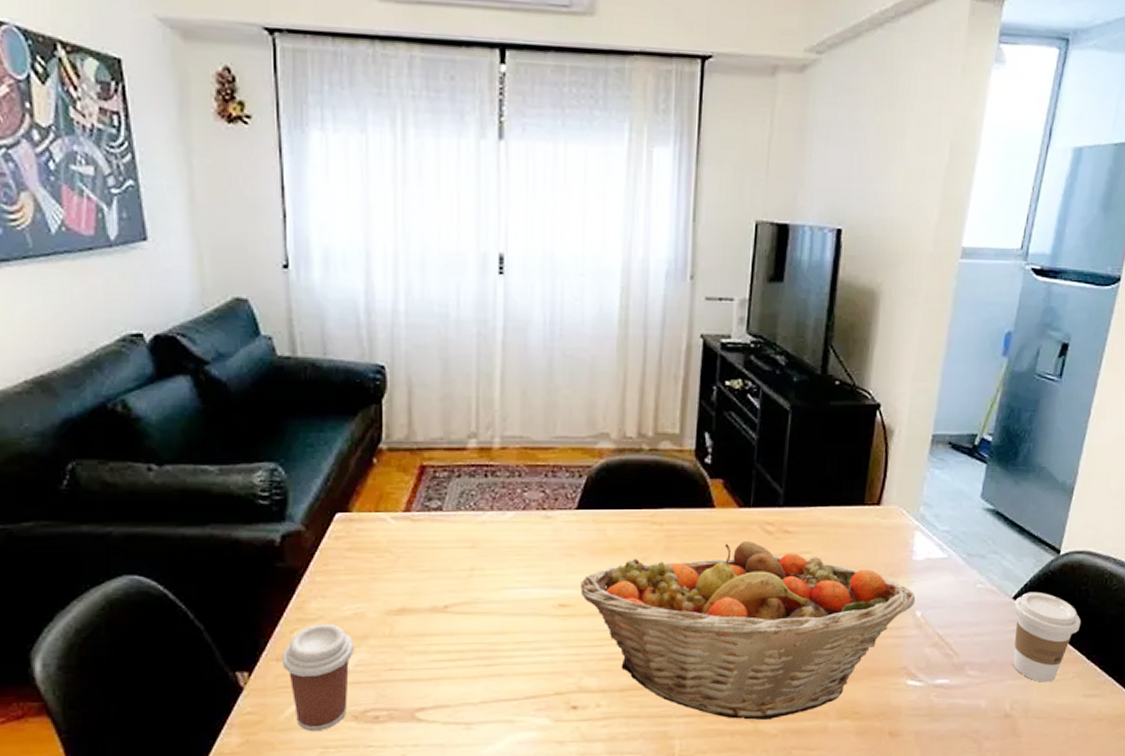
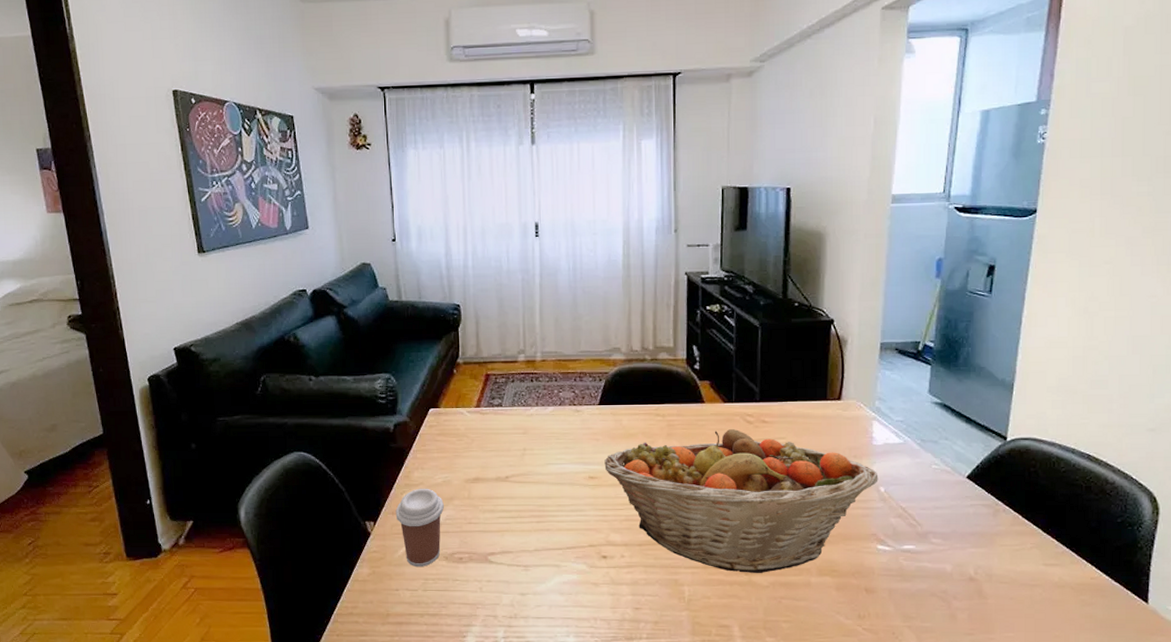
coffee cup: present [1013,591,1082,683] -> none [968,472,1034,551]

